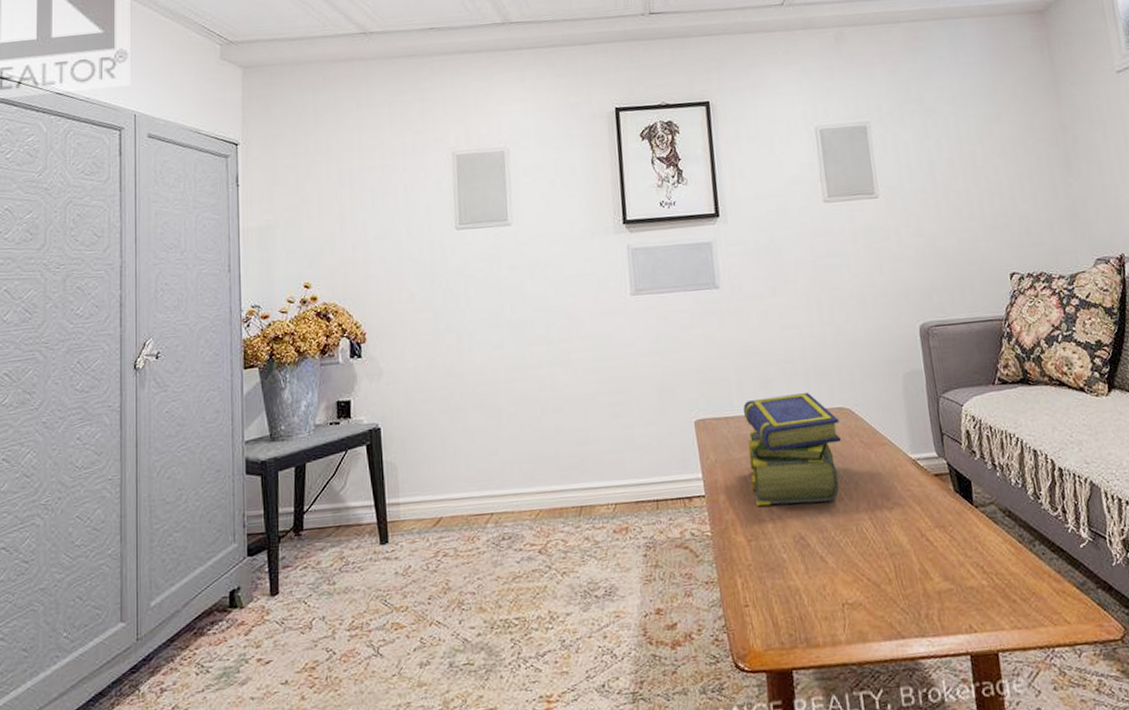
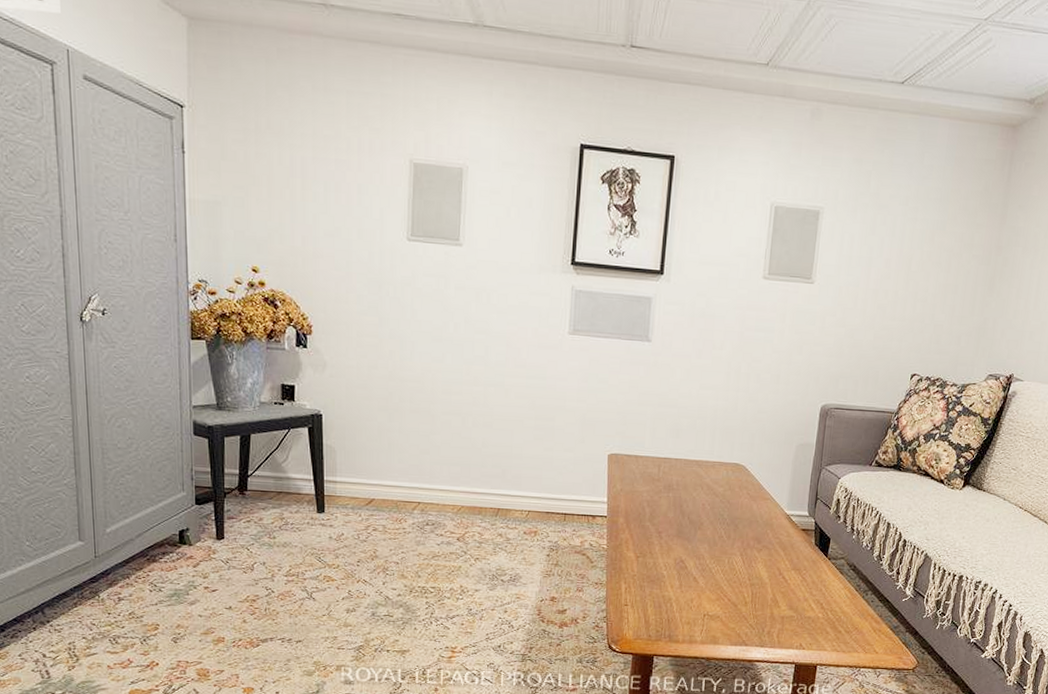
stack of books: present [743,393,842,507] -> none [648,444,733,537]

